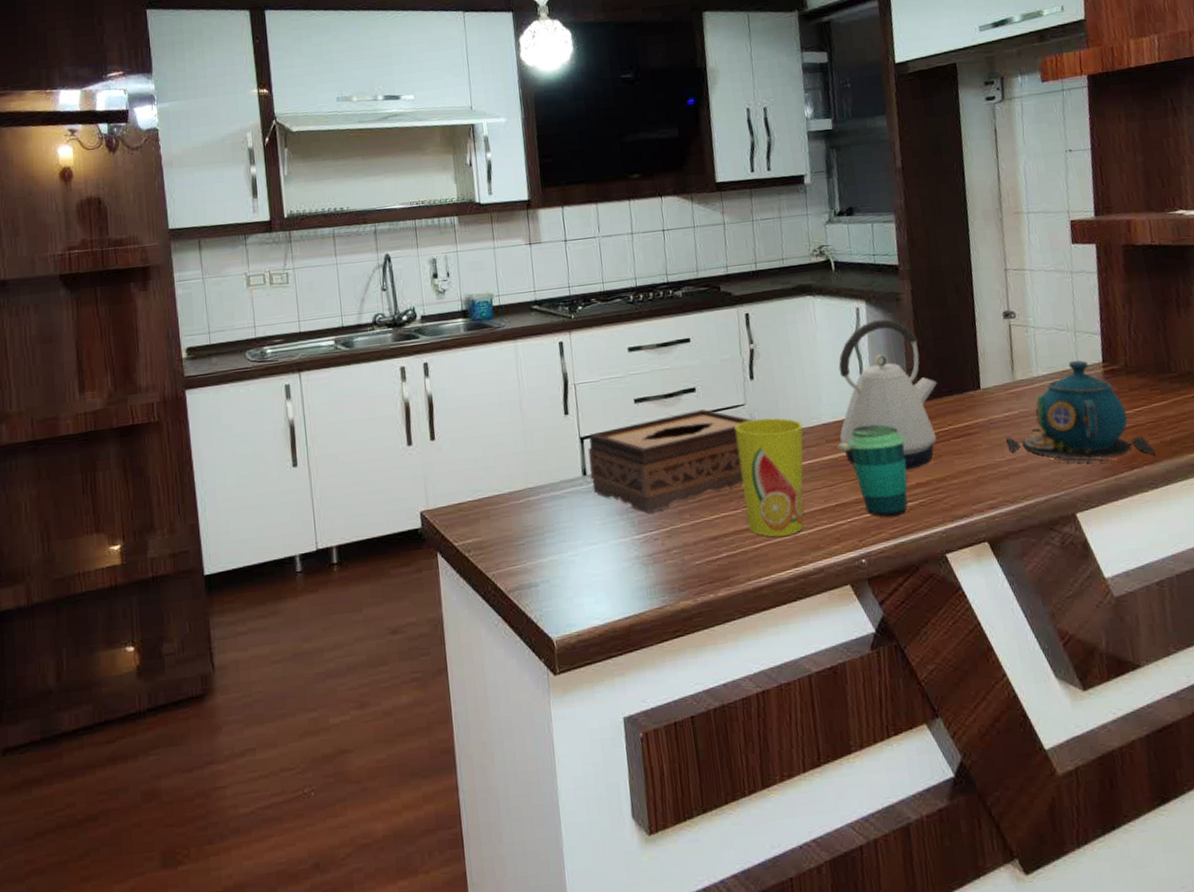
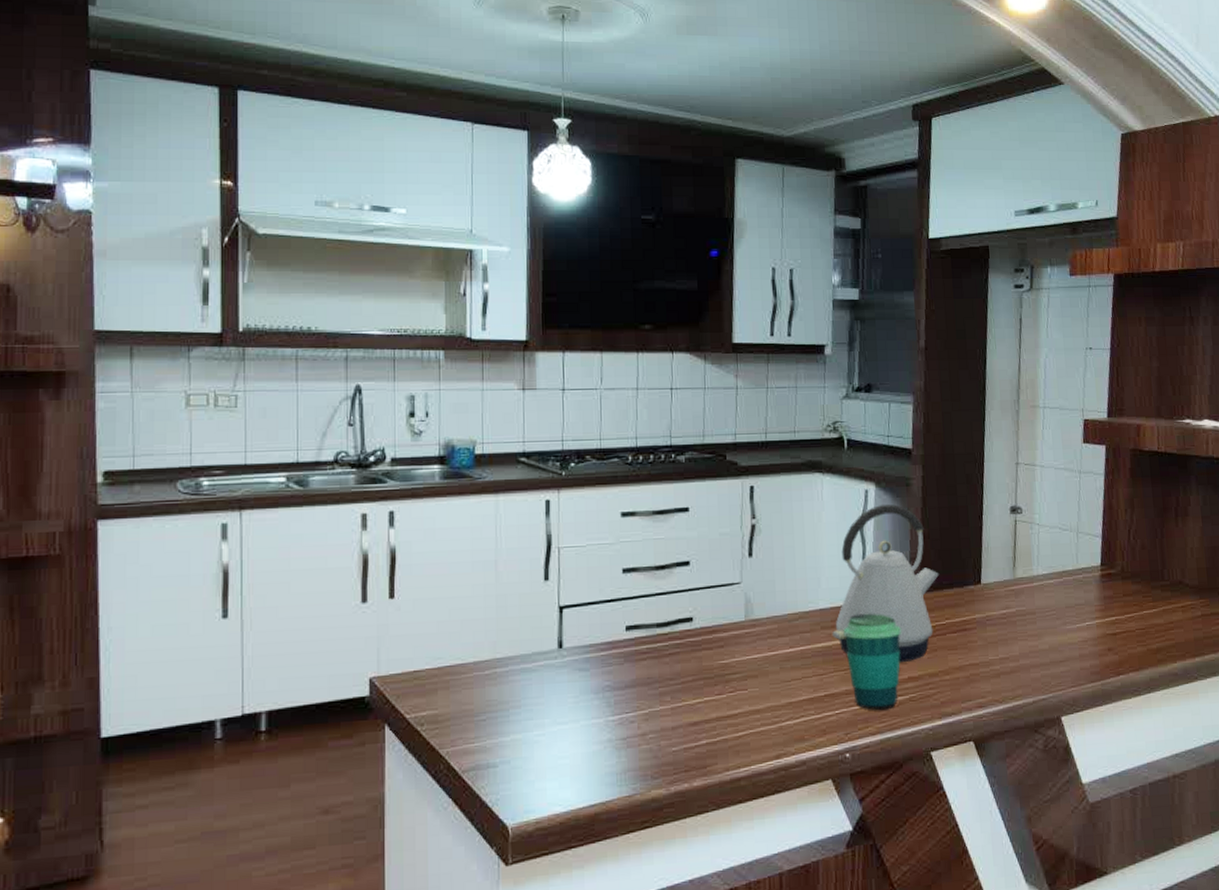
tissue box: present [588,409,752,514] -> none [566,585,746,694]
cup: present [735,418,804,537] -> none [728,598,798,726]
teapot: present [1006,360,1157,463] -> none [1001,561,1143,668]

